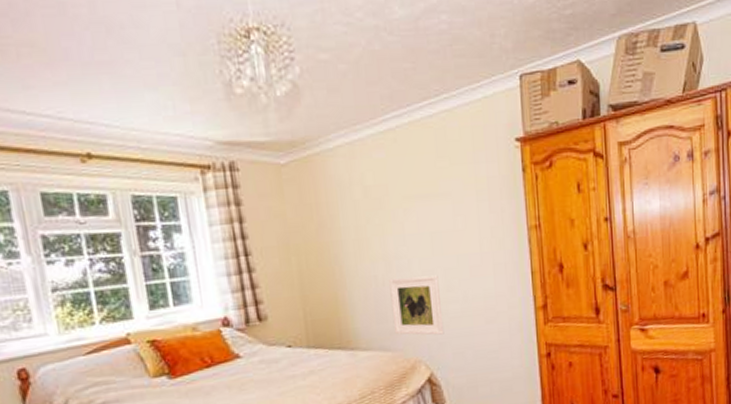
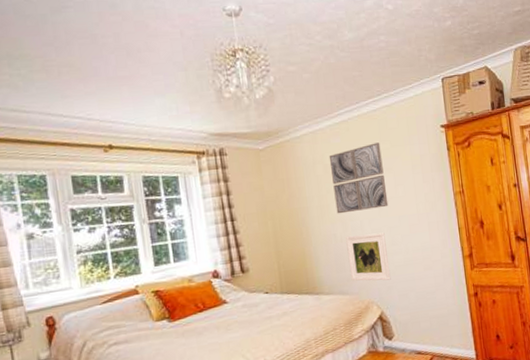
wall art: none [370,159,444,251] -> present [329,142,389,214]

